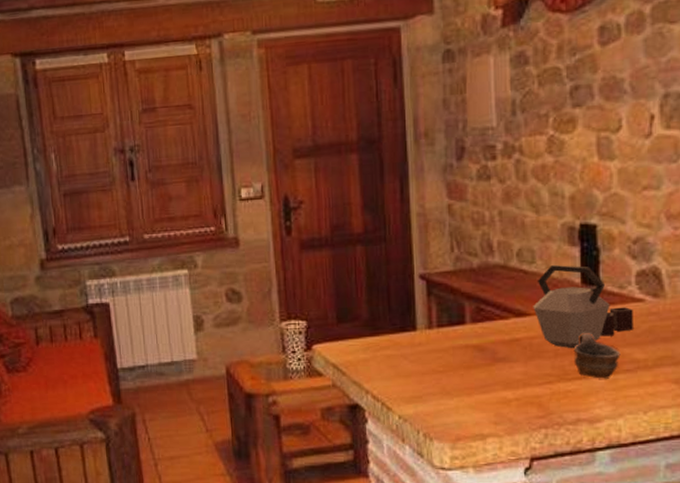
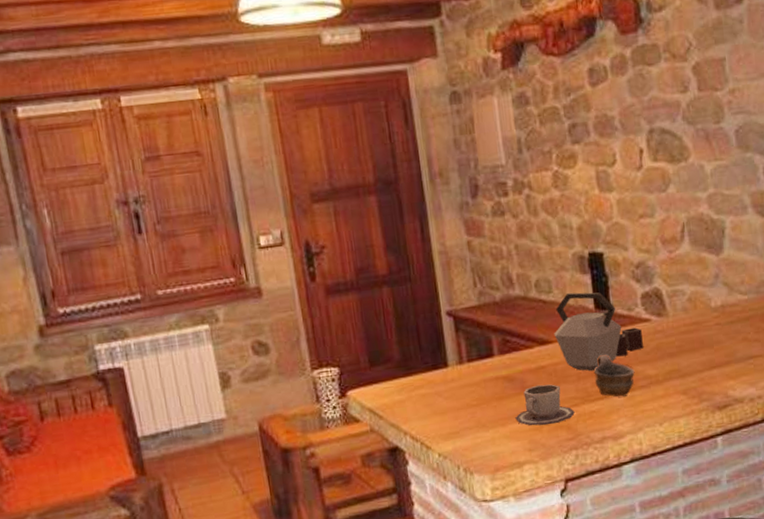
cup: none [482,357,548,400] -> present [515,384,575,426]

